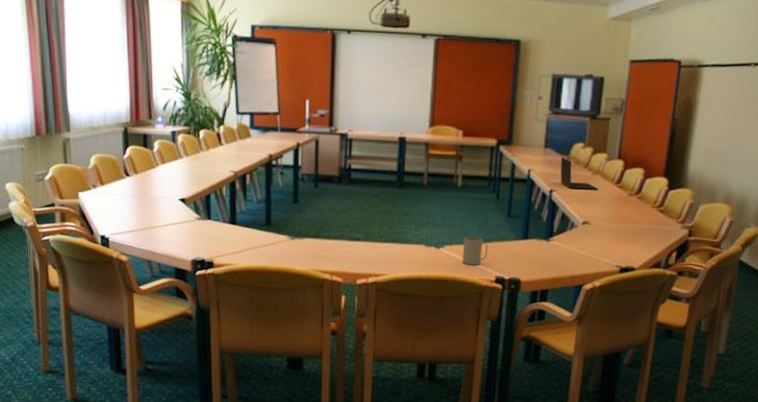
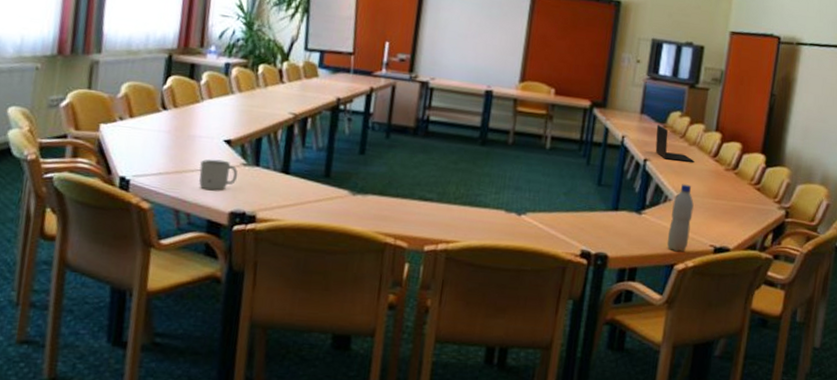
mug: none [163,216,195,243] -> present [198,159,238,191]
mug: present [462,235,488,265] -> none [544,203,575,237]
water bottle: none [575,211,599,274] -> present [667,184,694,253]

